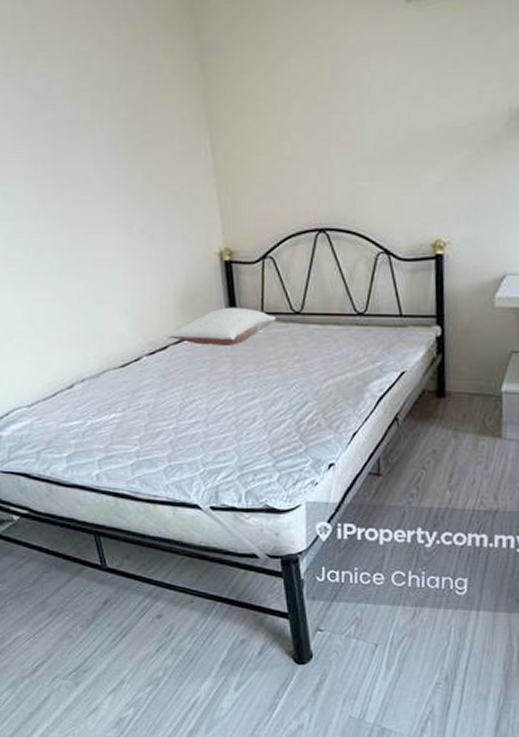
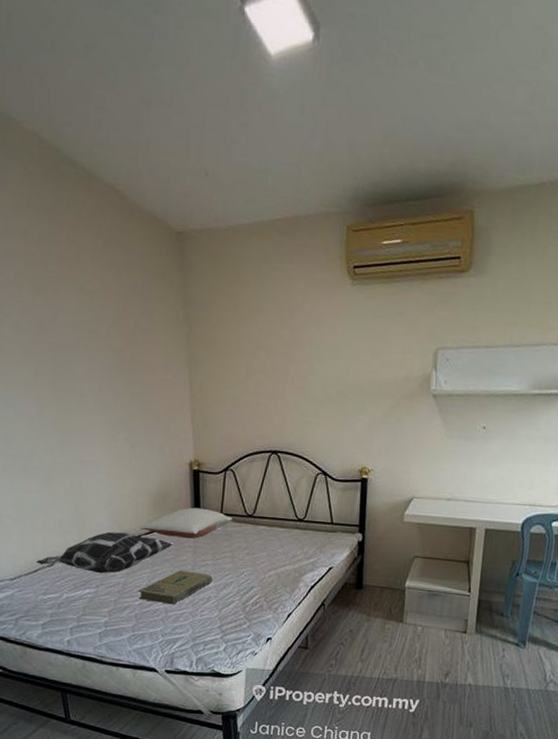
decorative pillow: none [54,343,207,394] -> present [36,531,173,574]
book: none [171,385,257,428] -> present [138,570,213,605]

